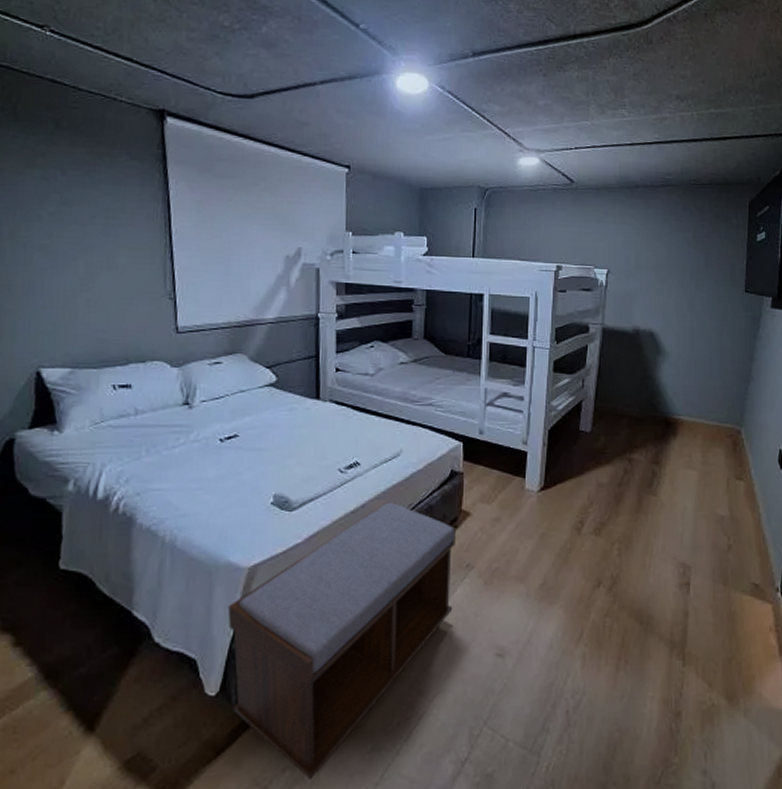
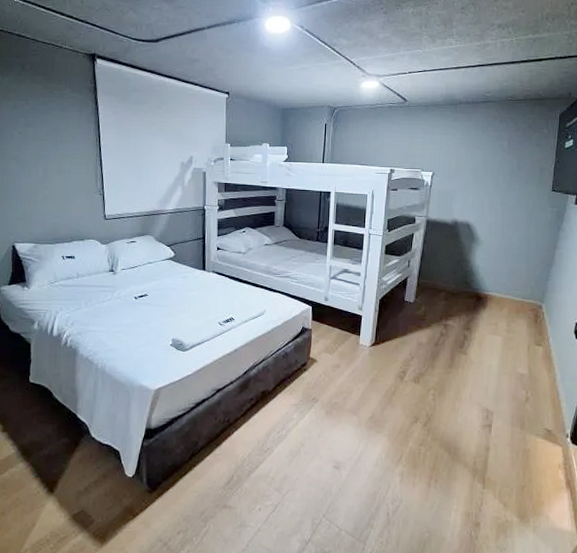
bench: present [227,502,456,779] -> none [140,348,305,541]

